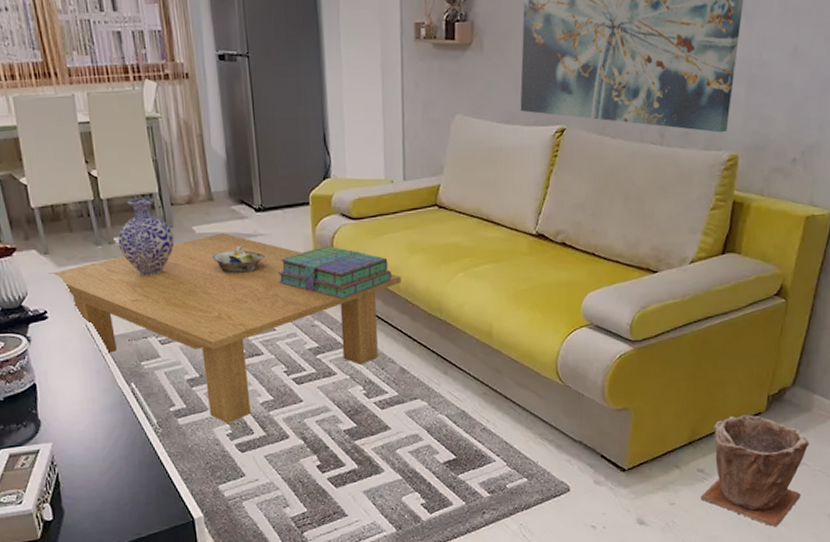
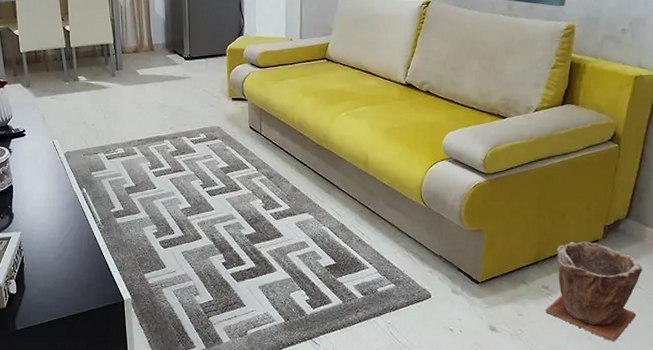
coffee table: present [48,233,401,425] -> none [28,75,296,225]
vase: present [118,197,175,276] -> none [81,47,123,106]
decorative bowl: present [213,245,266,274] -> none [151,85,191,106]
stack of books: present [277,246,392,299] -> none [199,88,288,130]

